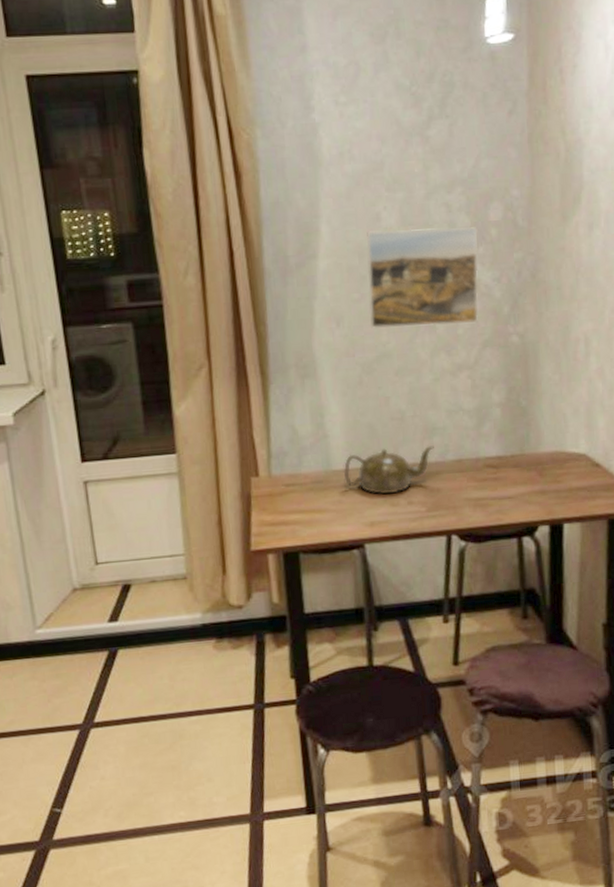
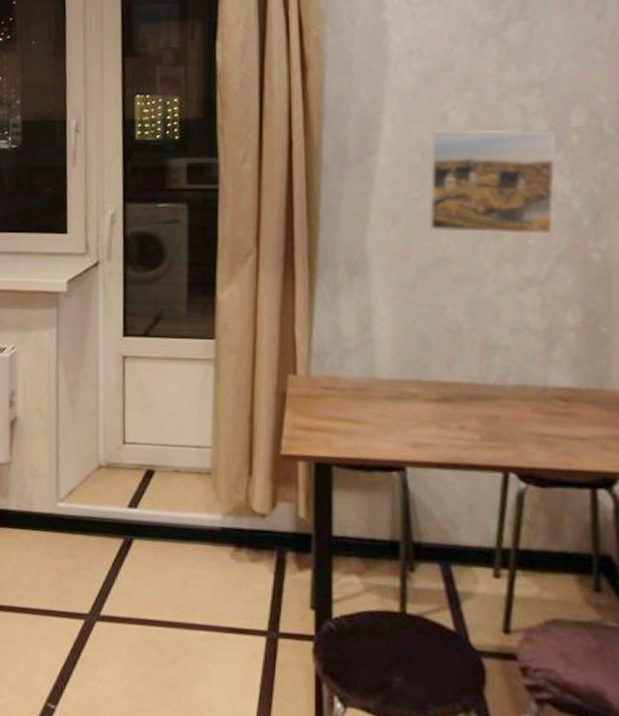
teapot: present [343,445,434,495] -> none [388,362,494,415]

